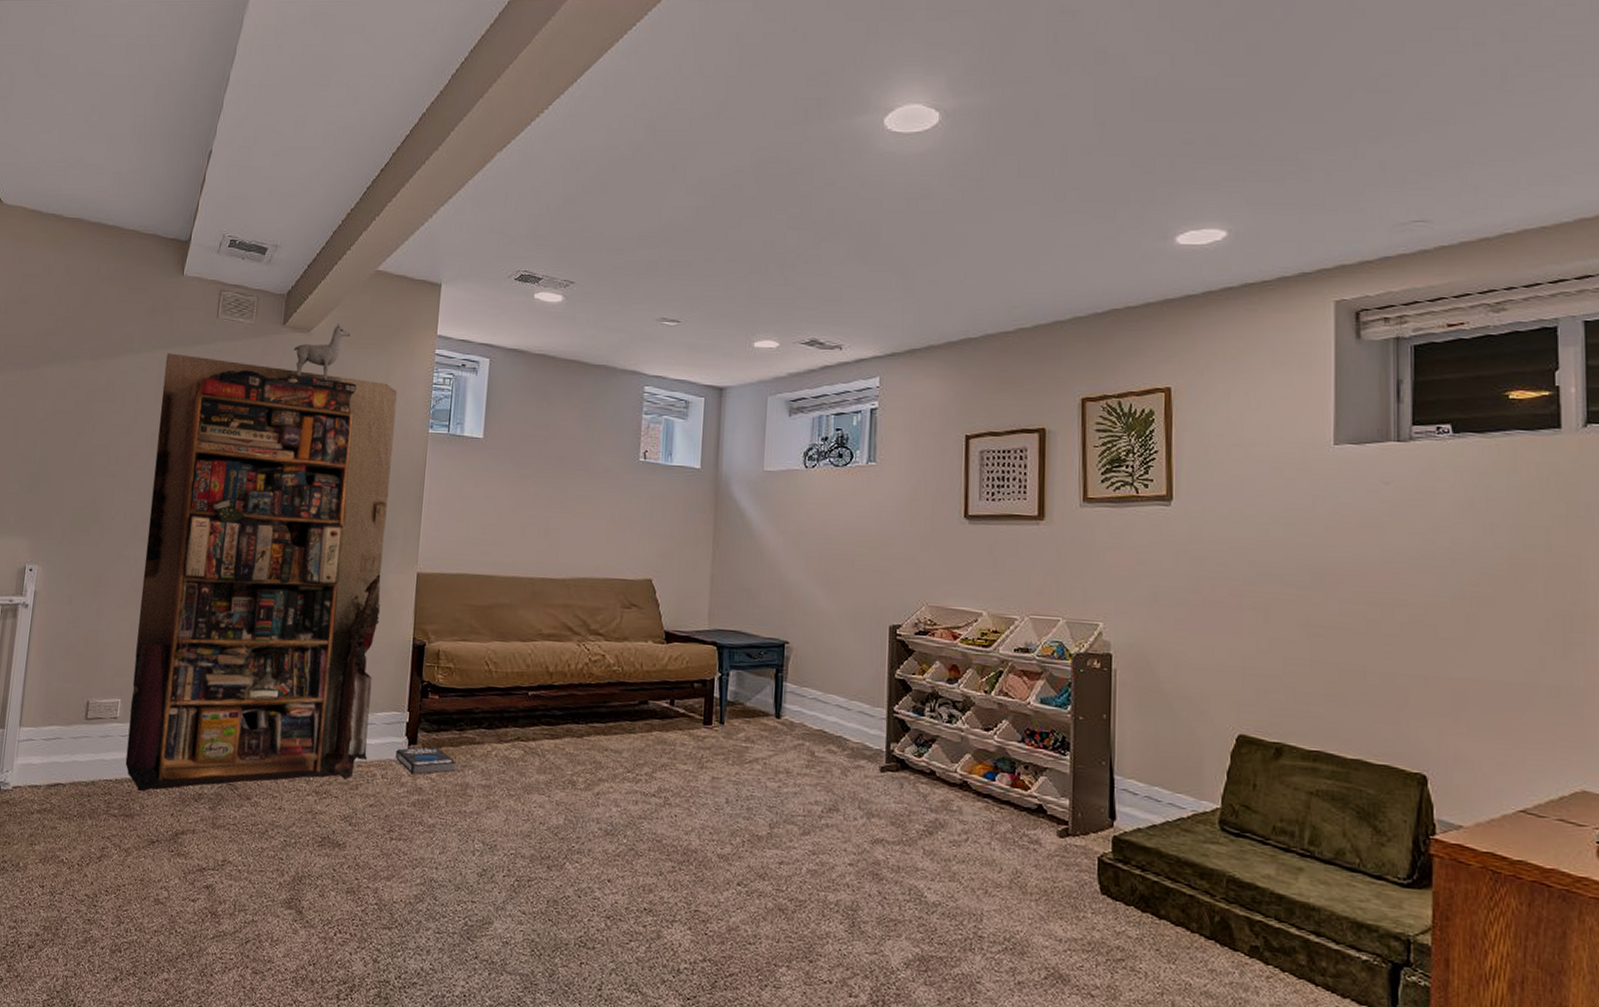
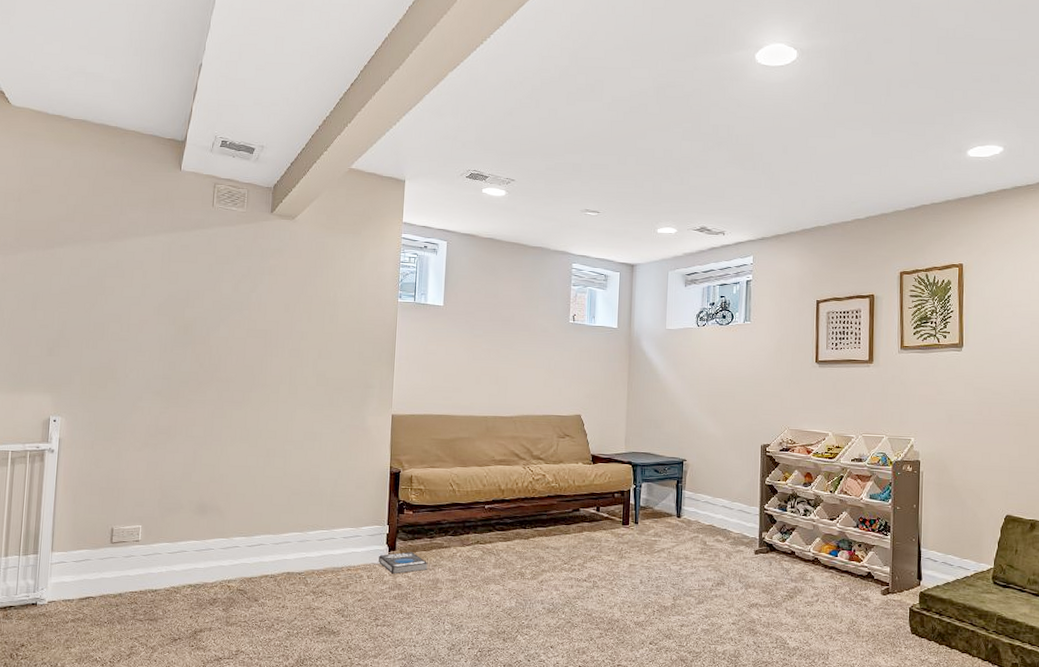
bookshelf: present [125,322,397,792] -> none [148,211,371,600]

